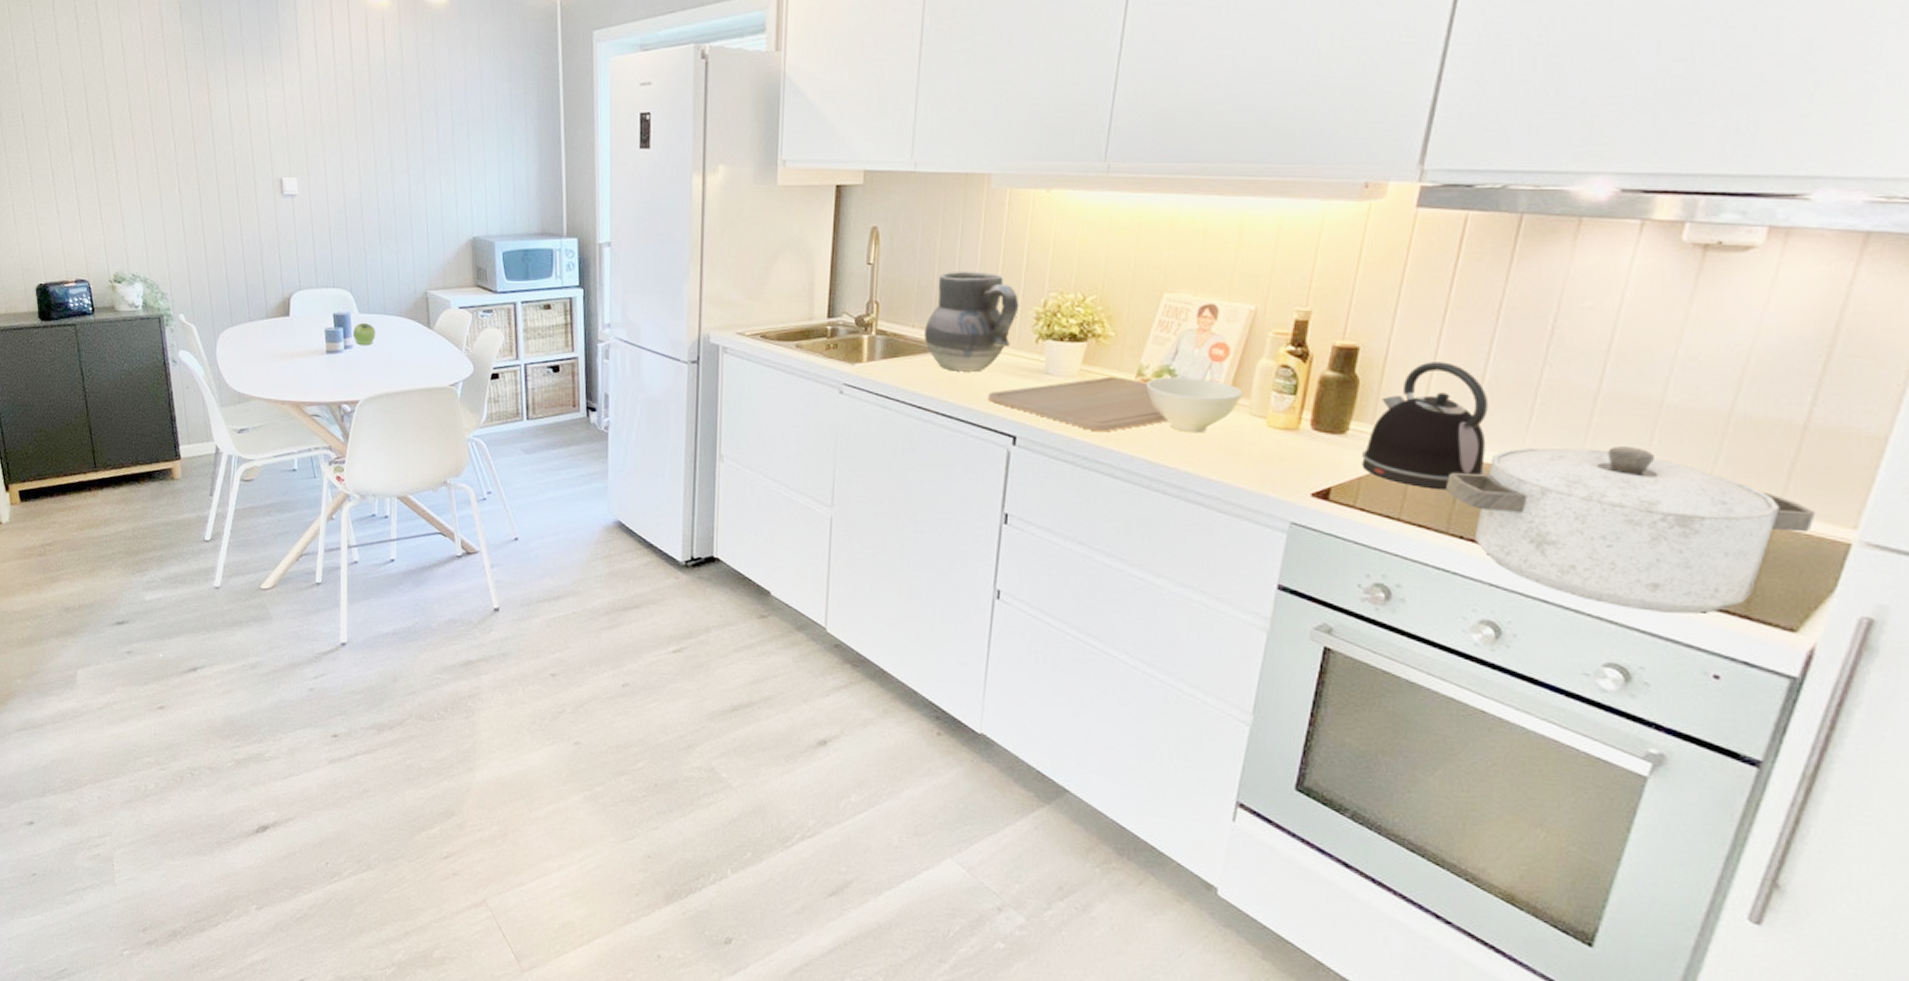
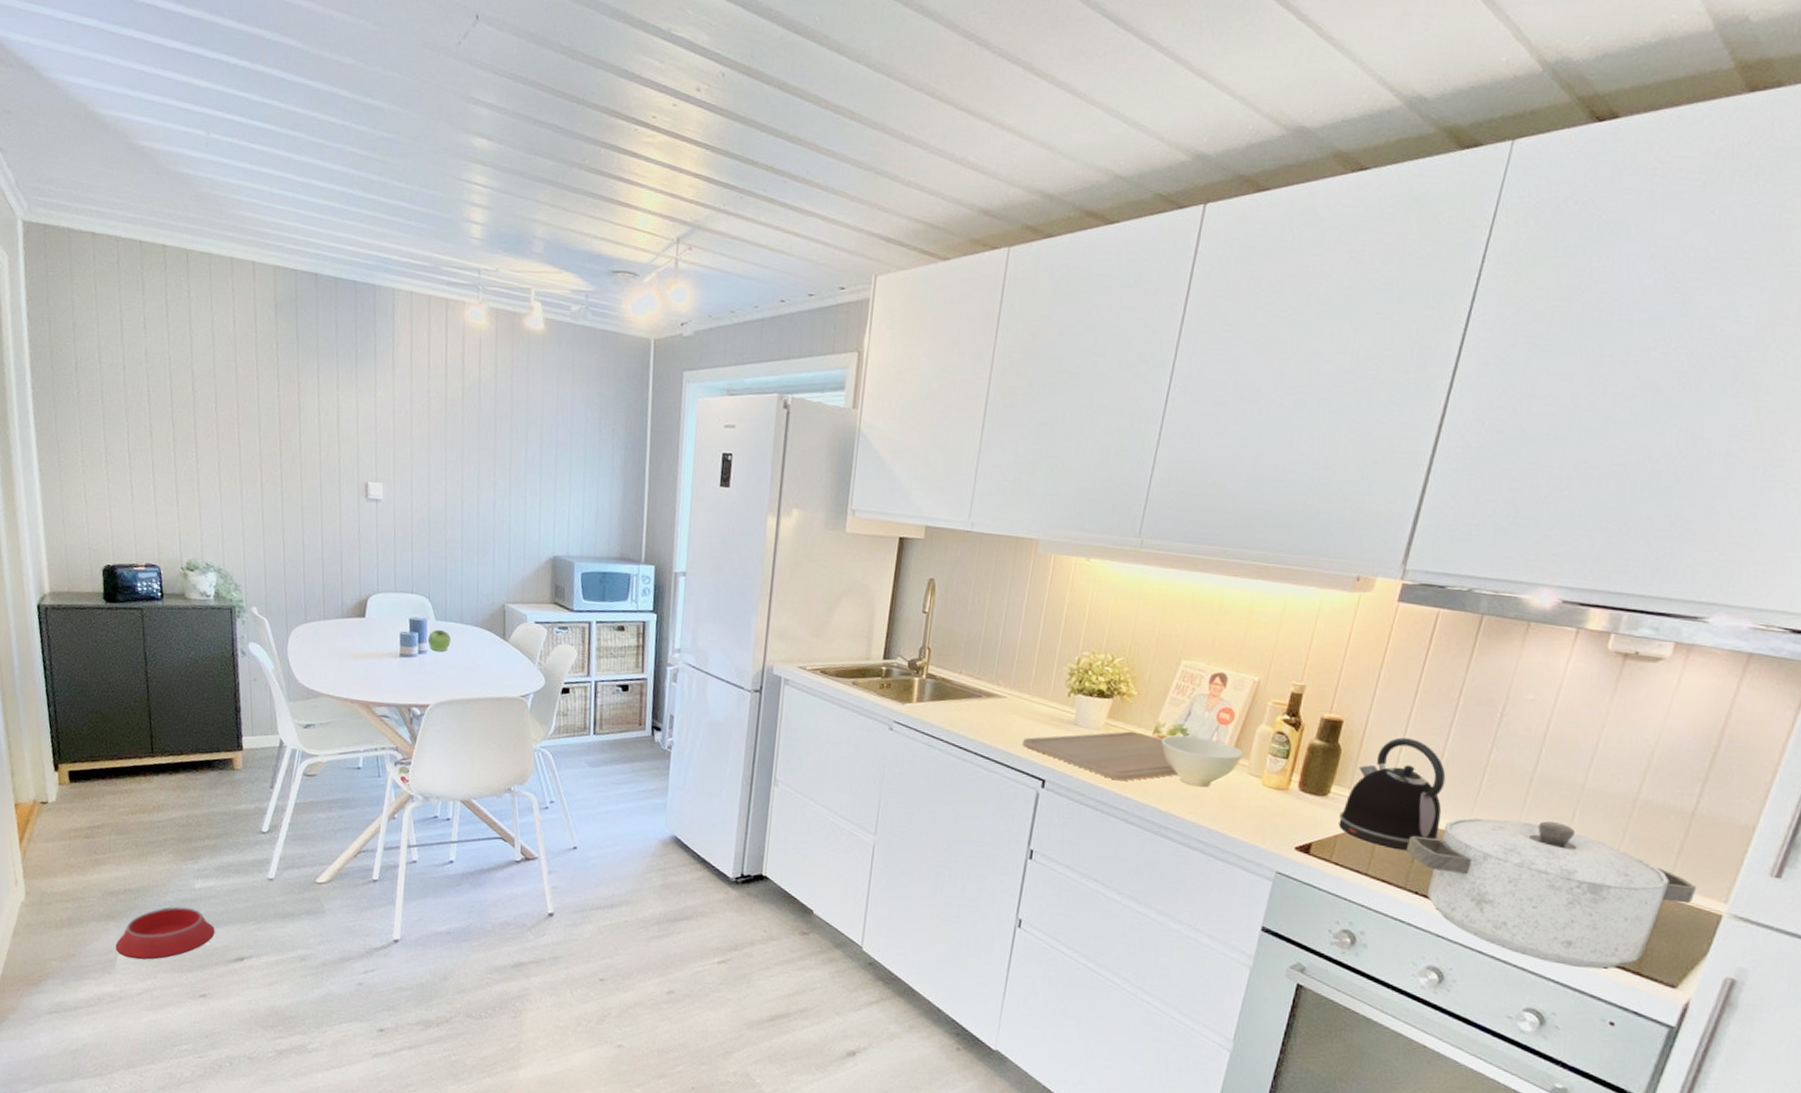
pet bowl: none [75,620,168,674] -> present [115,907,215,959]
ceramic jug: present [923,271,1019,372] -> none [969,625,1056,719]

